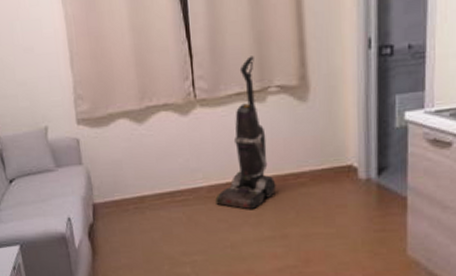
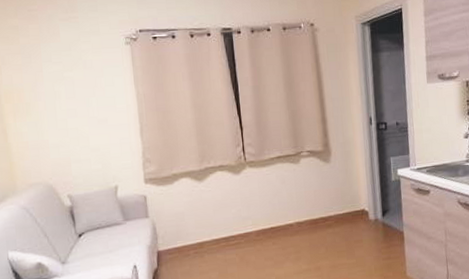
vacuum cleaner: present [215,56,277,209] -> none [263,128,310,248]

